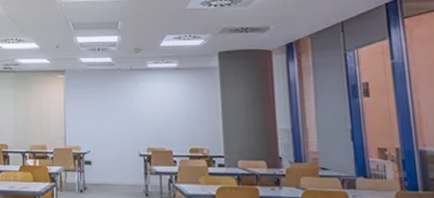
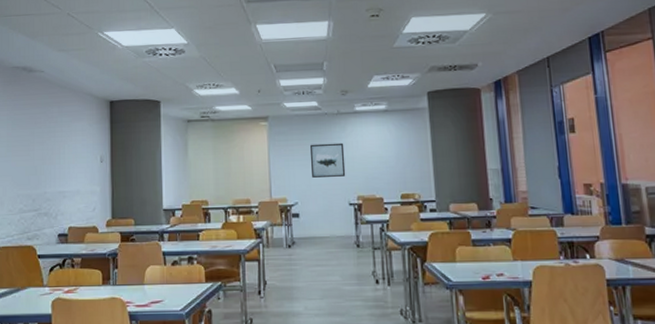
wall art: none [104,97,137,129] -> present [310,142,346,178]

